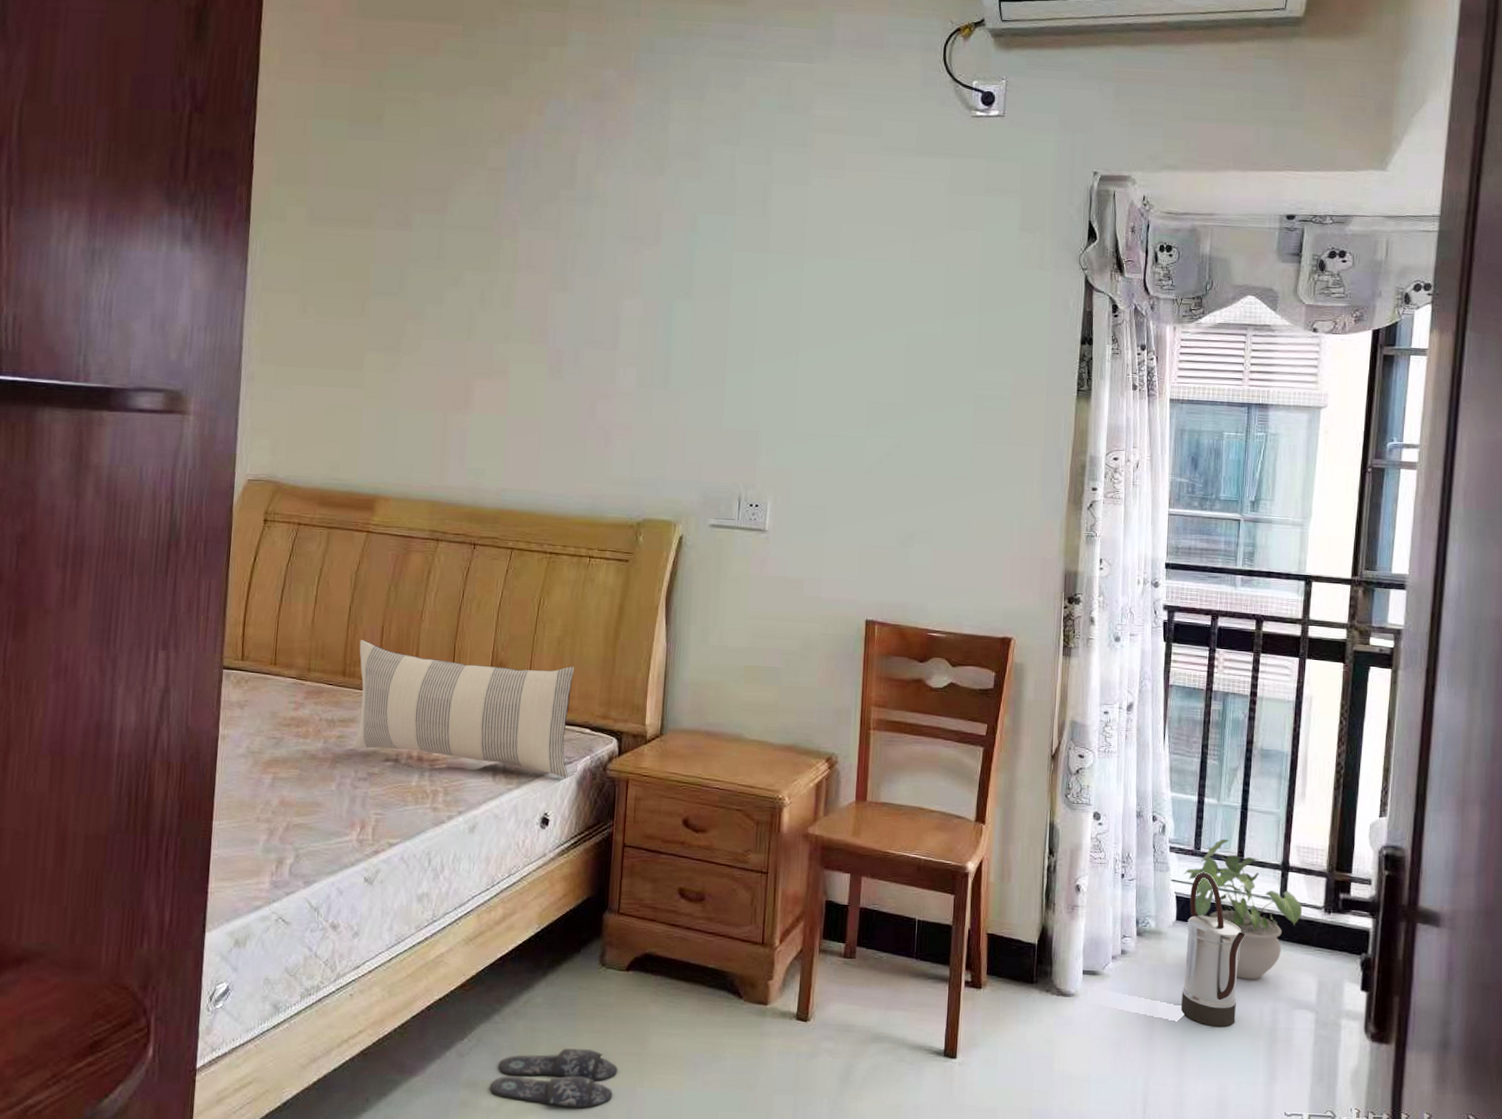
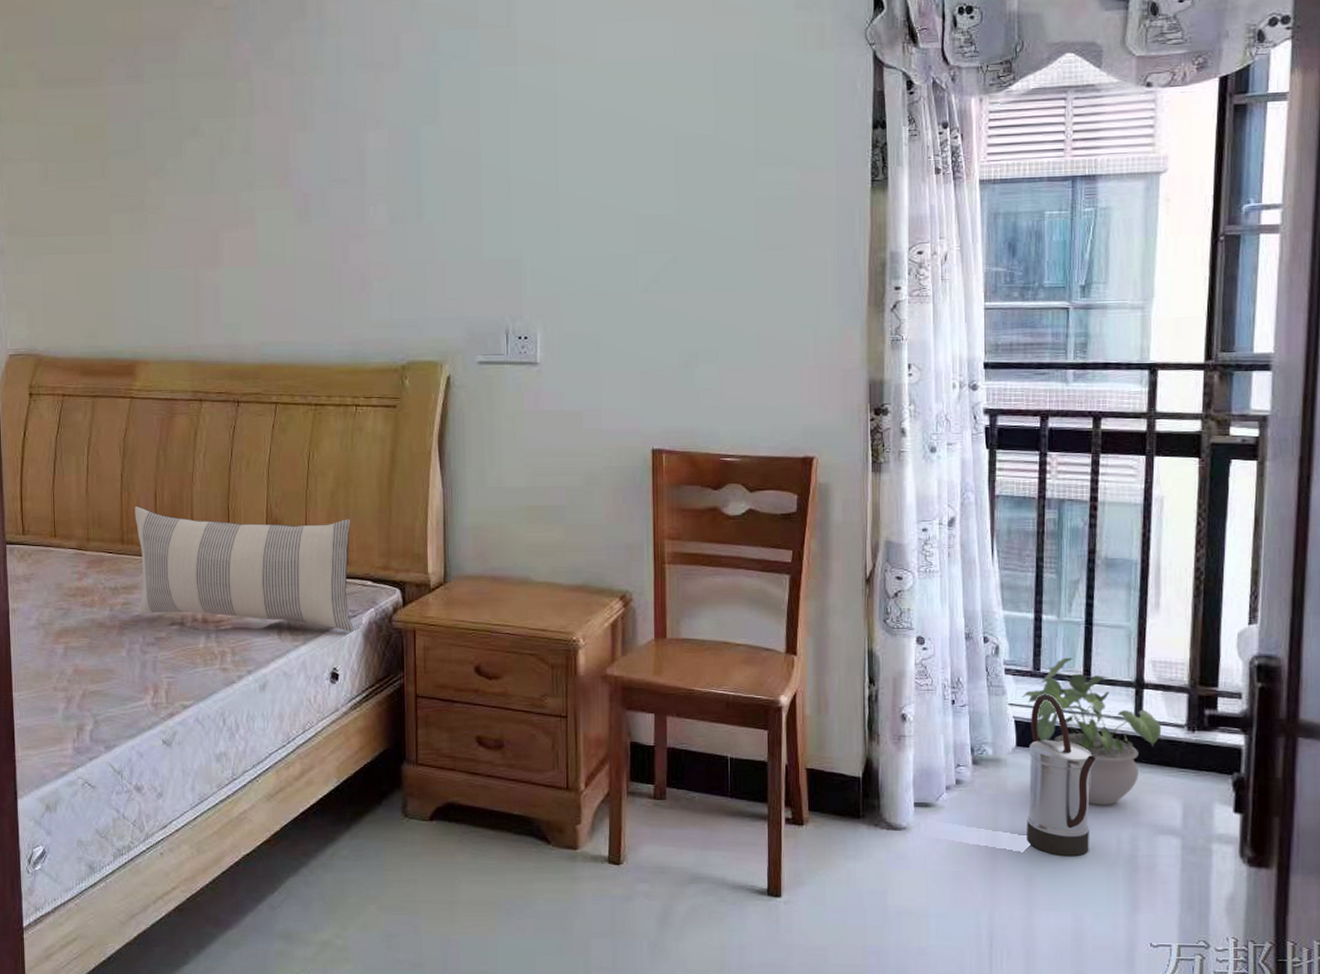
slippers: present [490,1048,618,1109] -> none [305,898,430,956]

